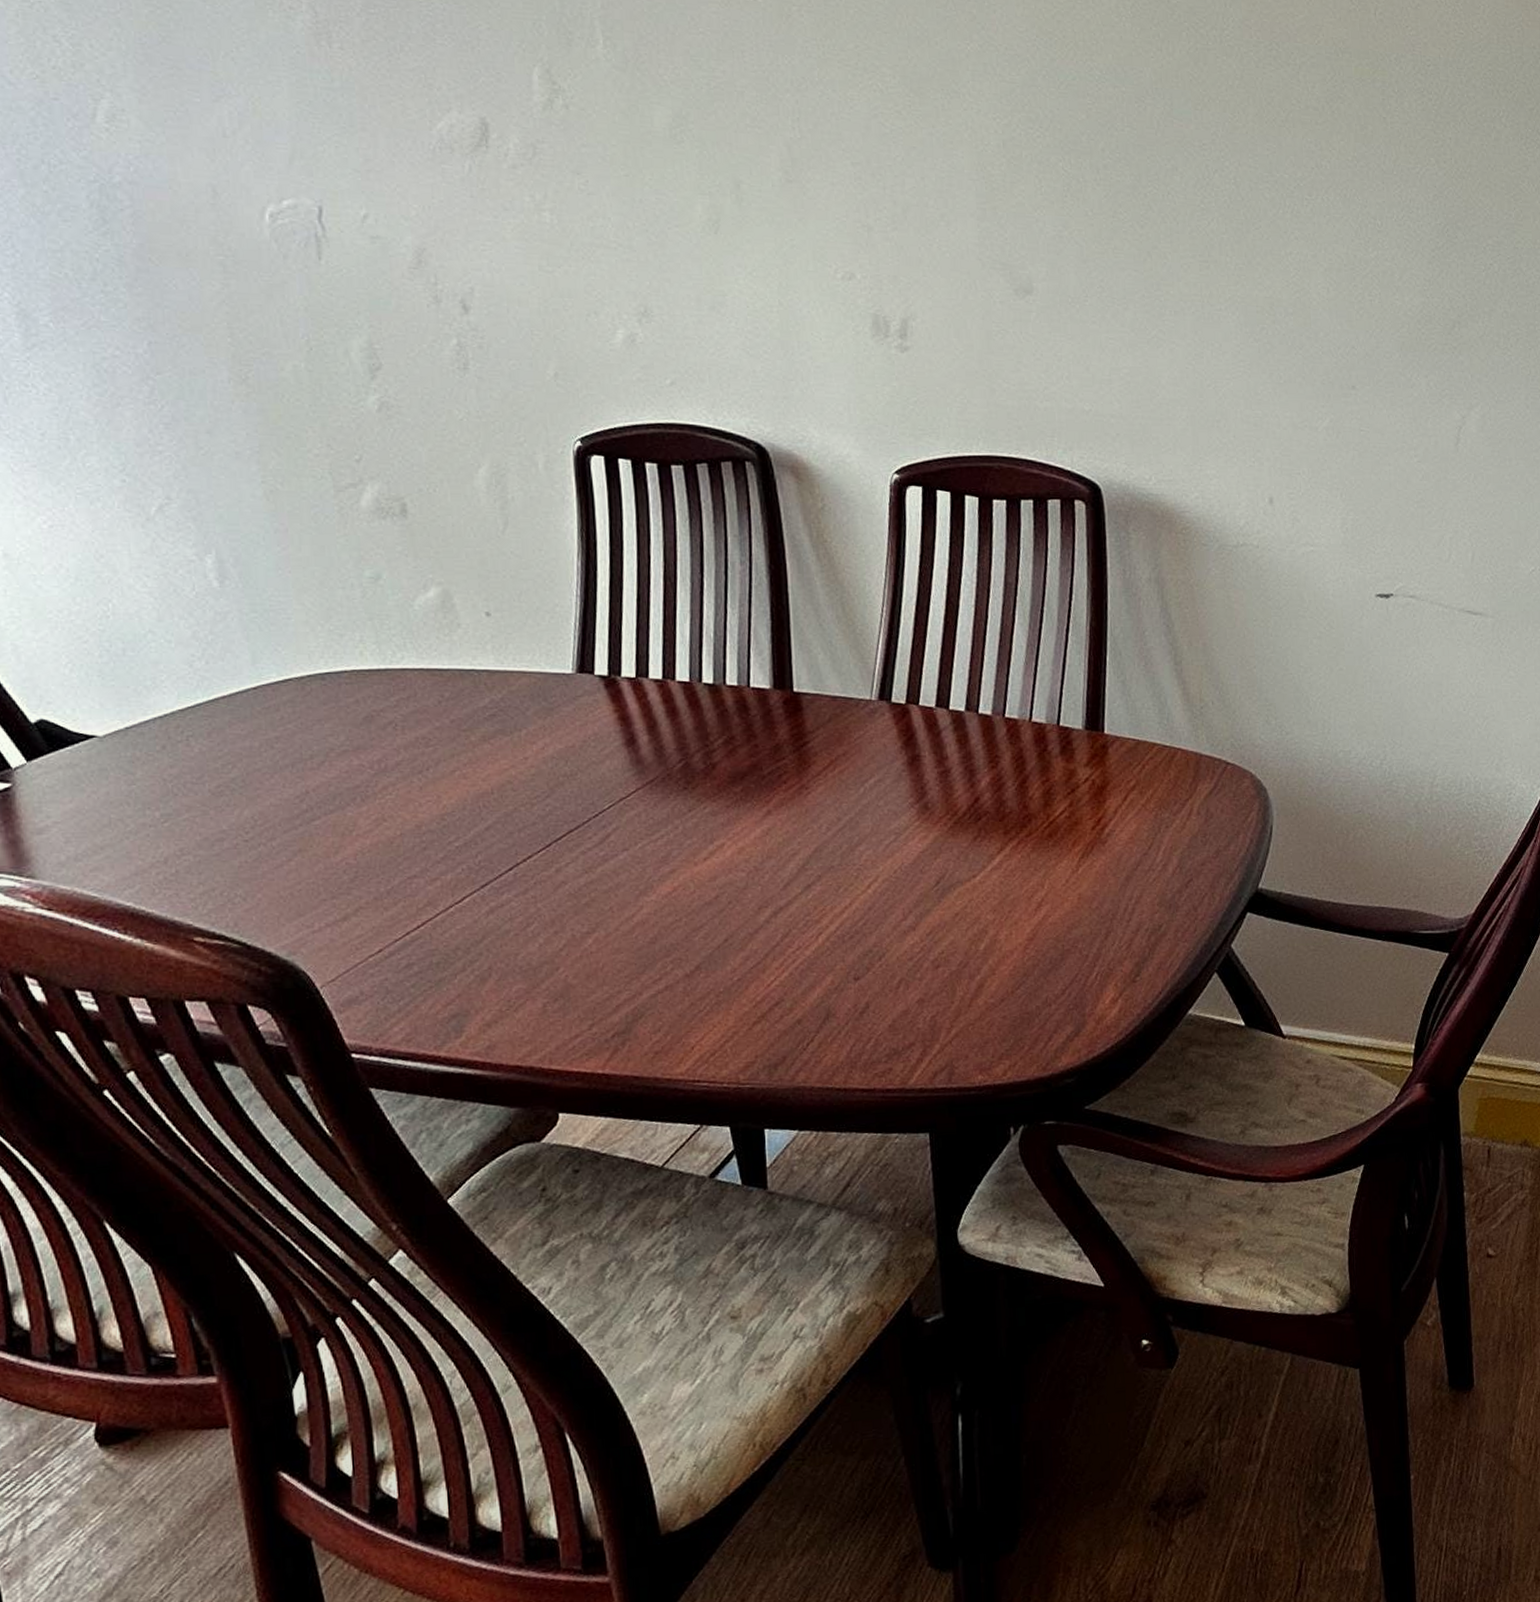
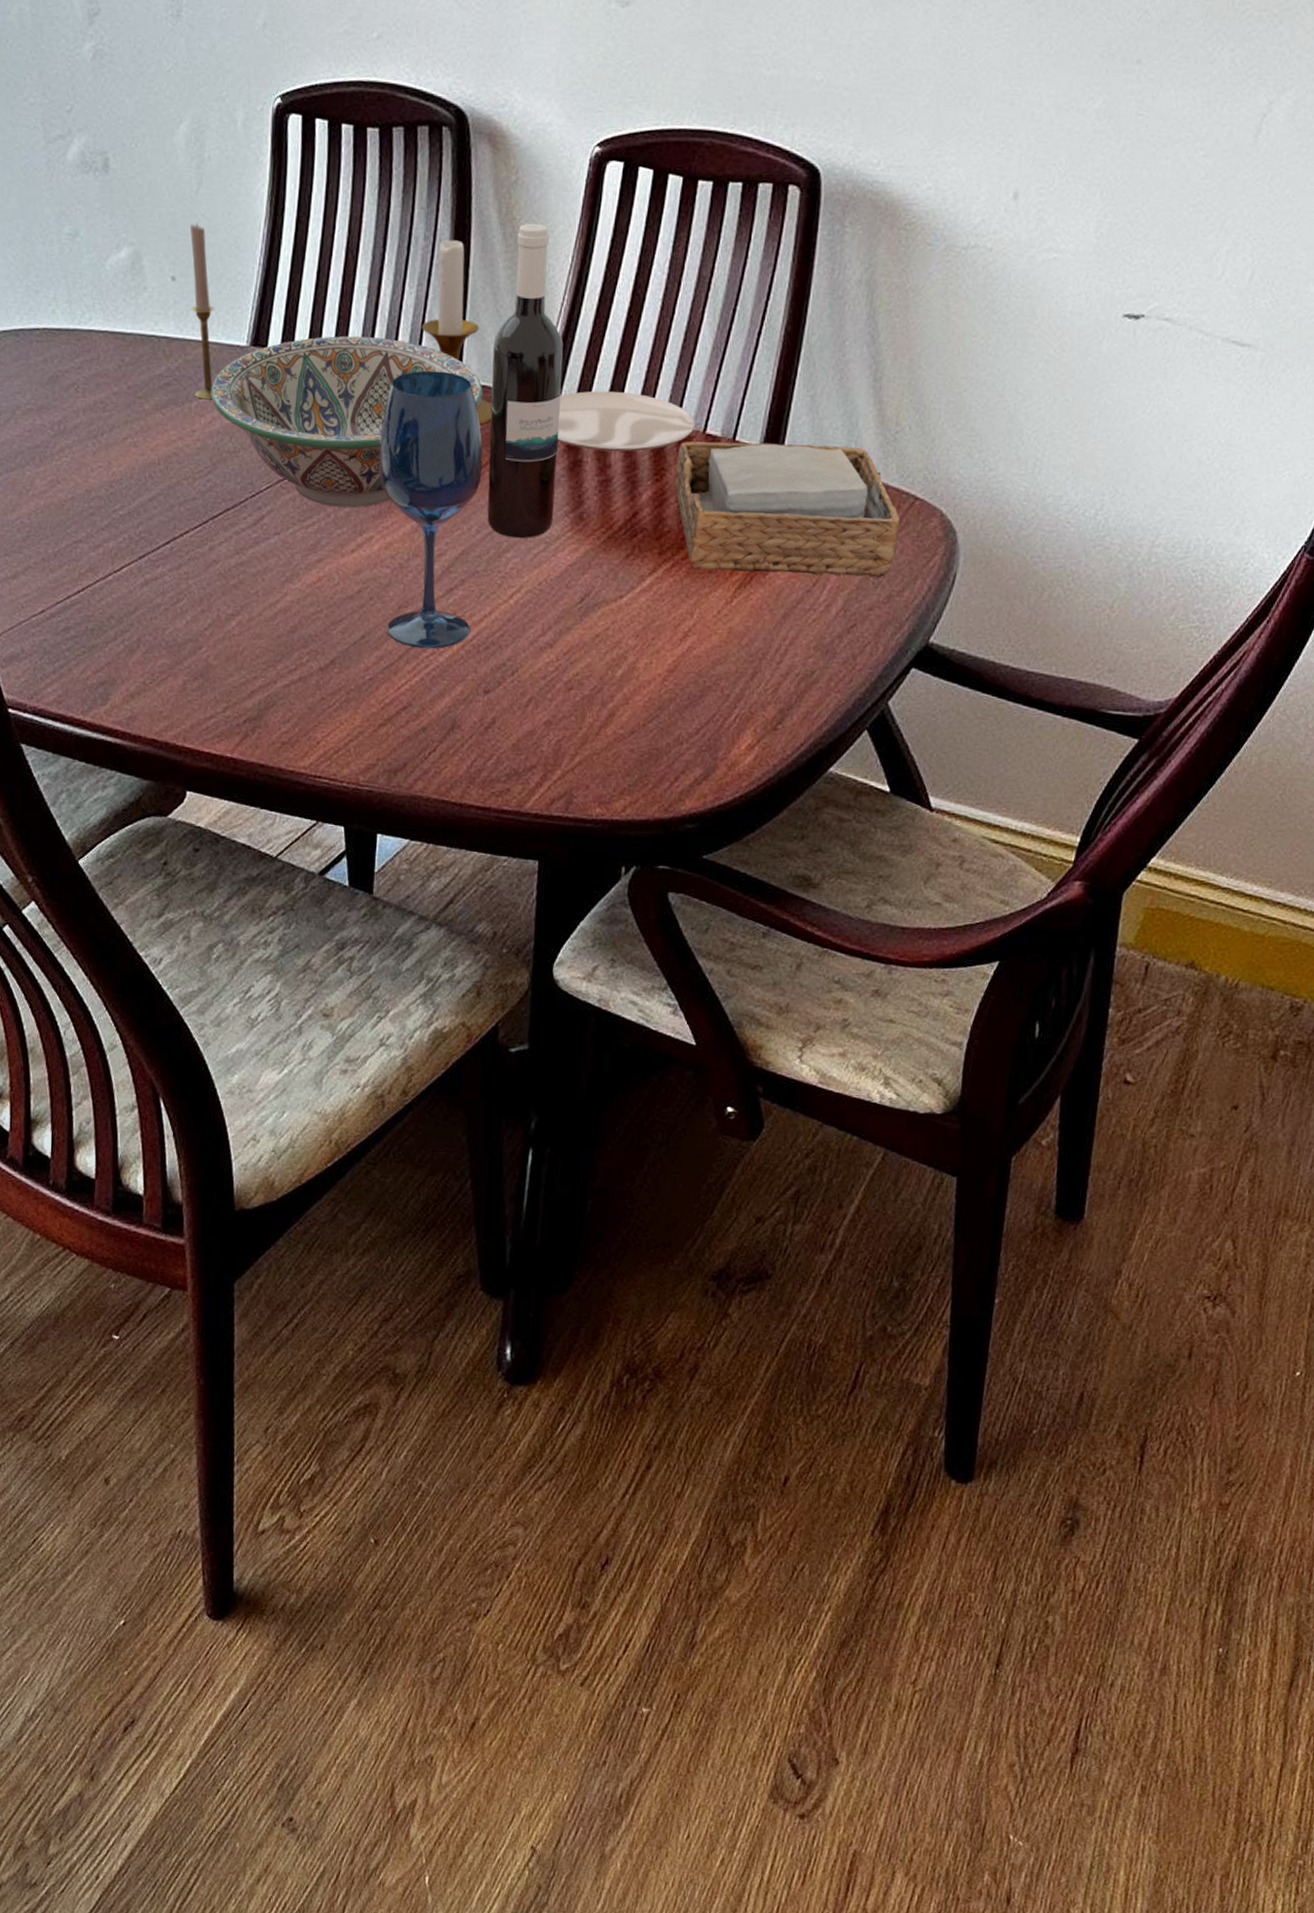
candlestick: none [500,560,542,727] -> present [190,223,215,400]
decorative bowl: none [540,657,816,819] -> present [211,335,483,508]
wineglass: none [719,684,834,945] -> present [378,370,483,649]
candlestick: none [748,563,828,730] -> present [421,240,493,425]
wine bottle: none [820,544,900,832] -> present [487,223,563,539]
plate: none [890,691,1021,745] -> present [557,391,695,452]
napkin holder: none [1008,724,1218,844] -> present [674,441,901,578]

